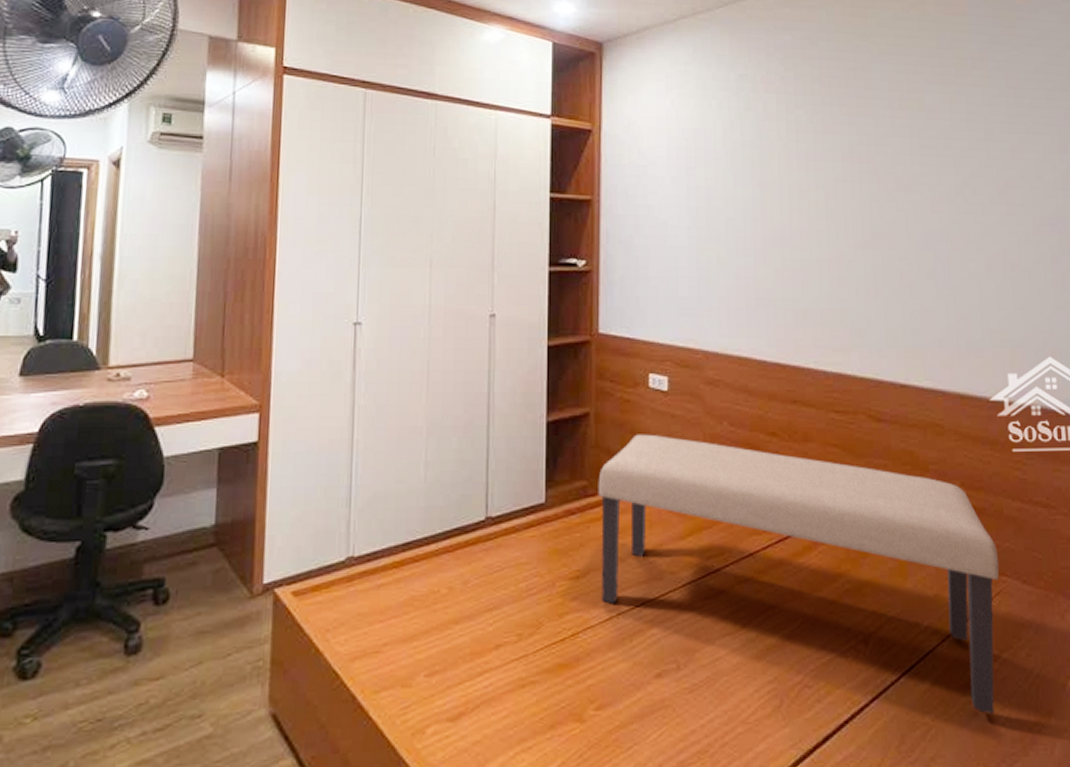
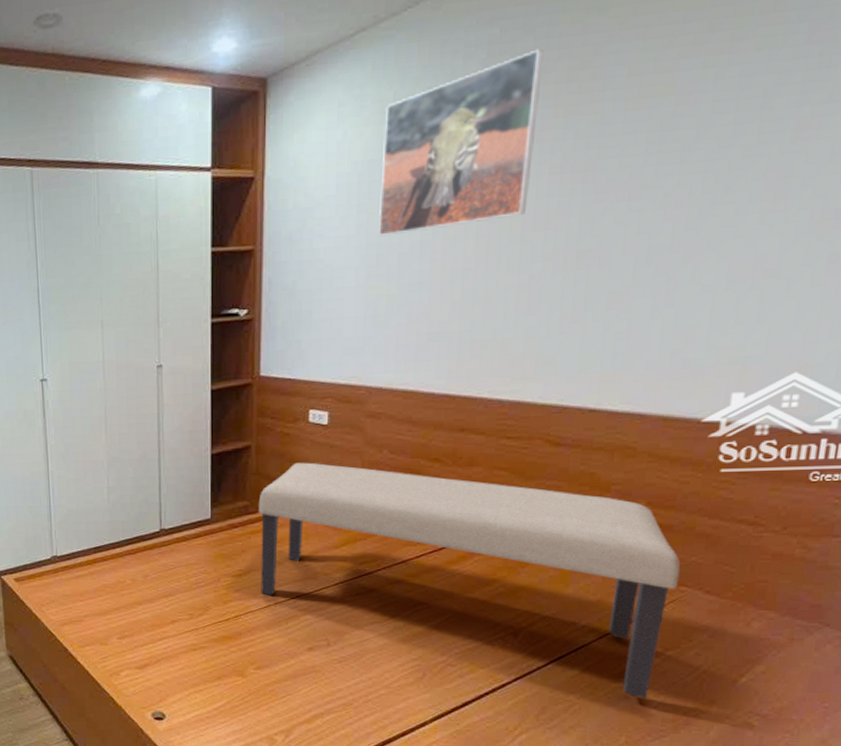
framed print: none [706,57,828,201] -> present [379,49,544,237]

